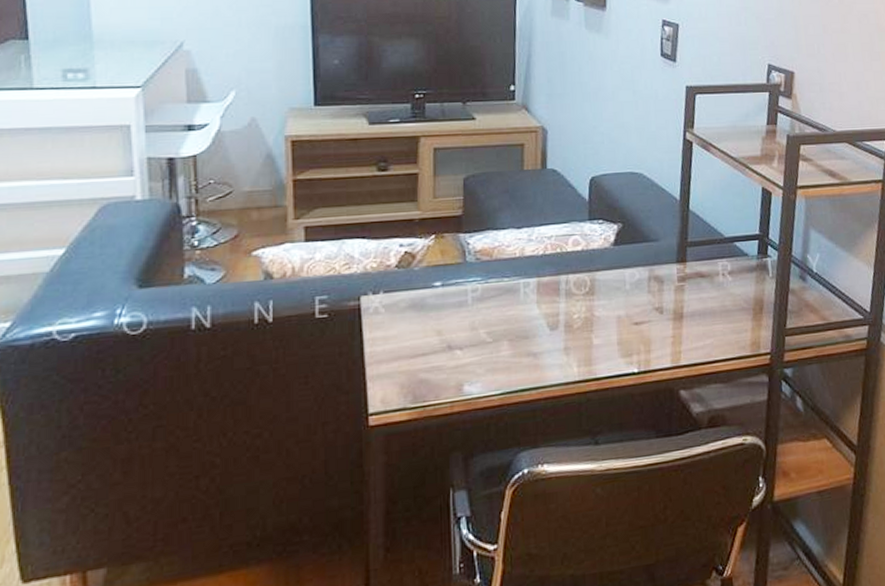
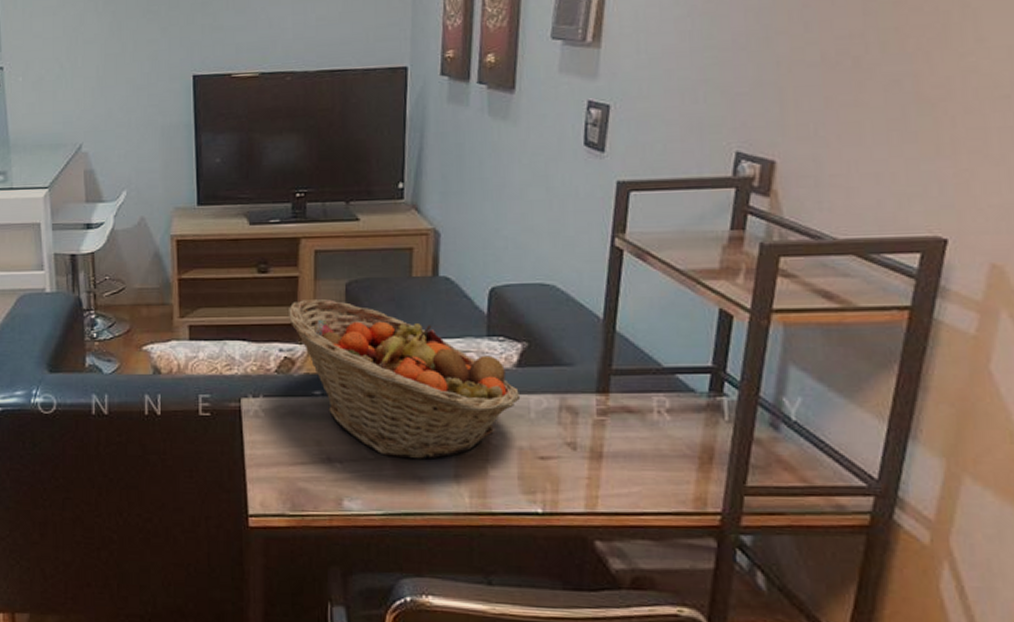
fruit basket: none [408,194,618,338] -> present [287,298,521,460]

